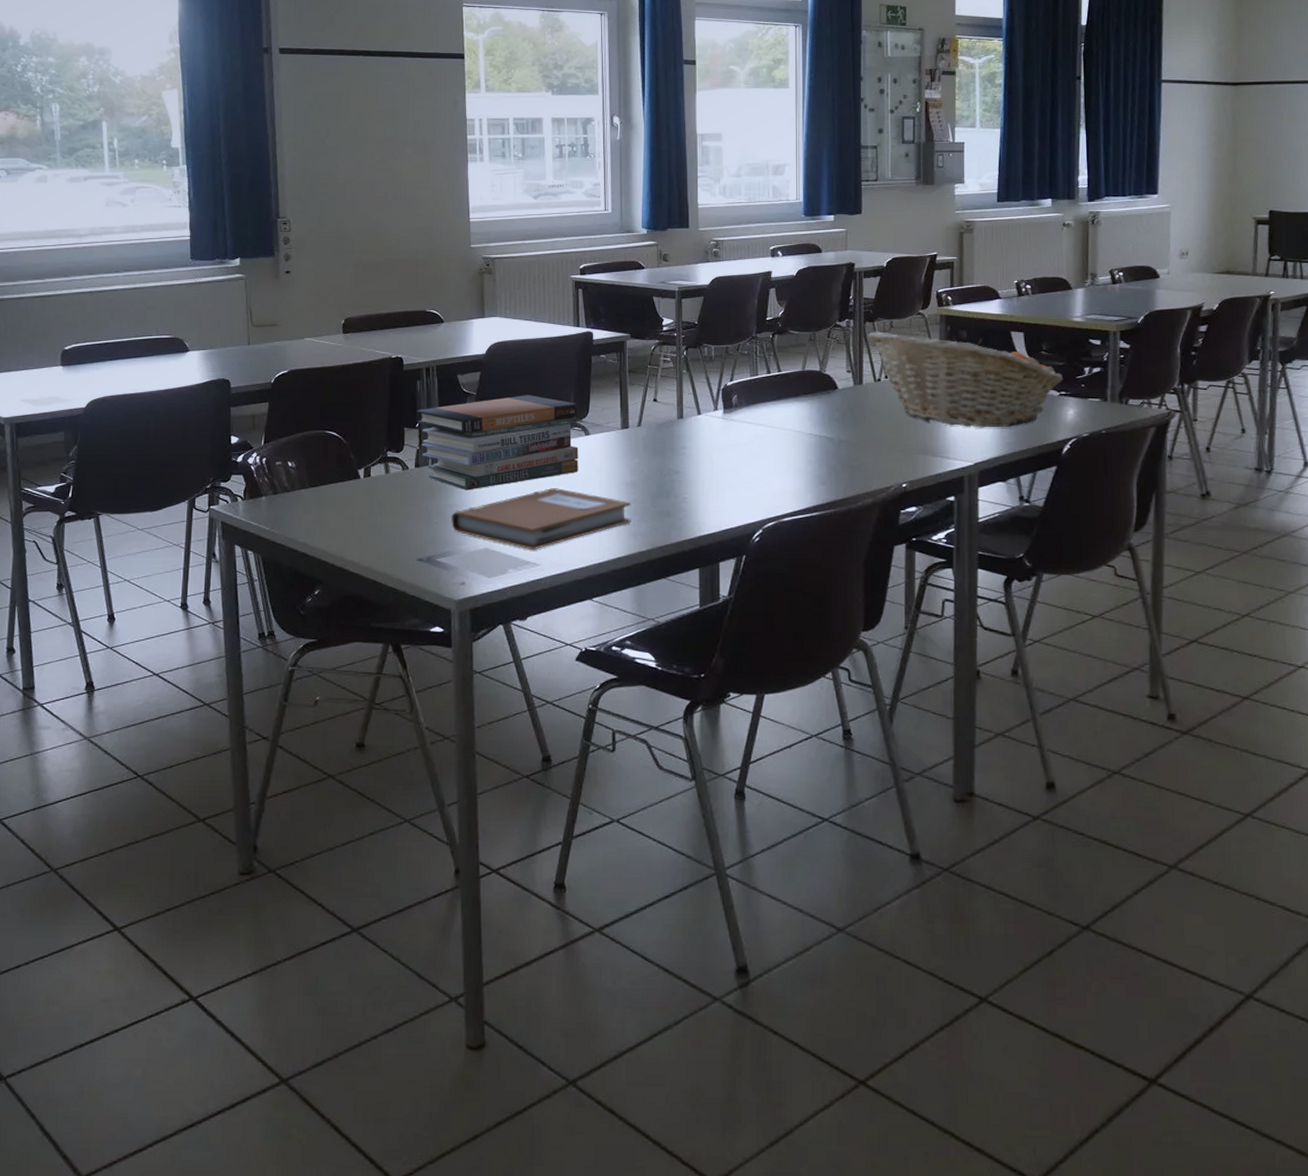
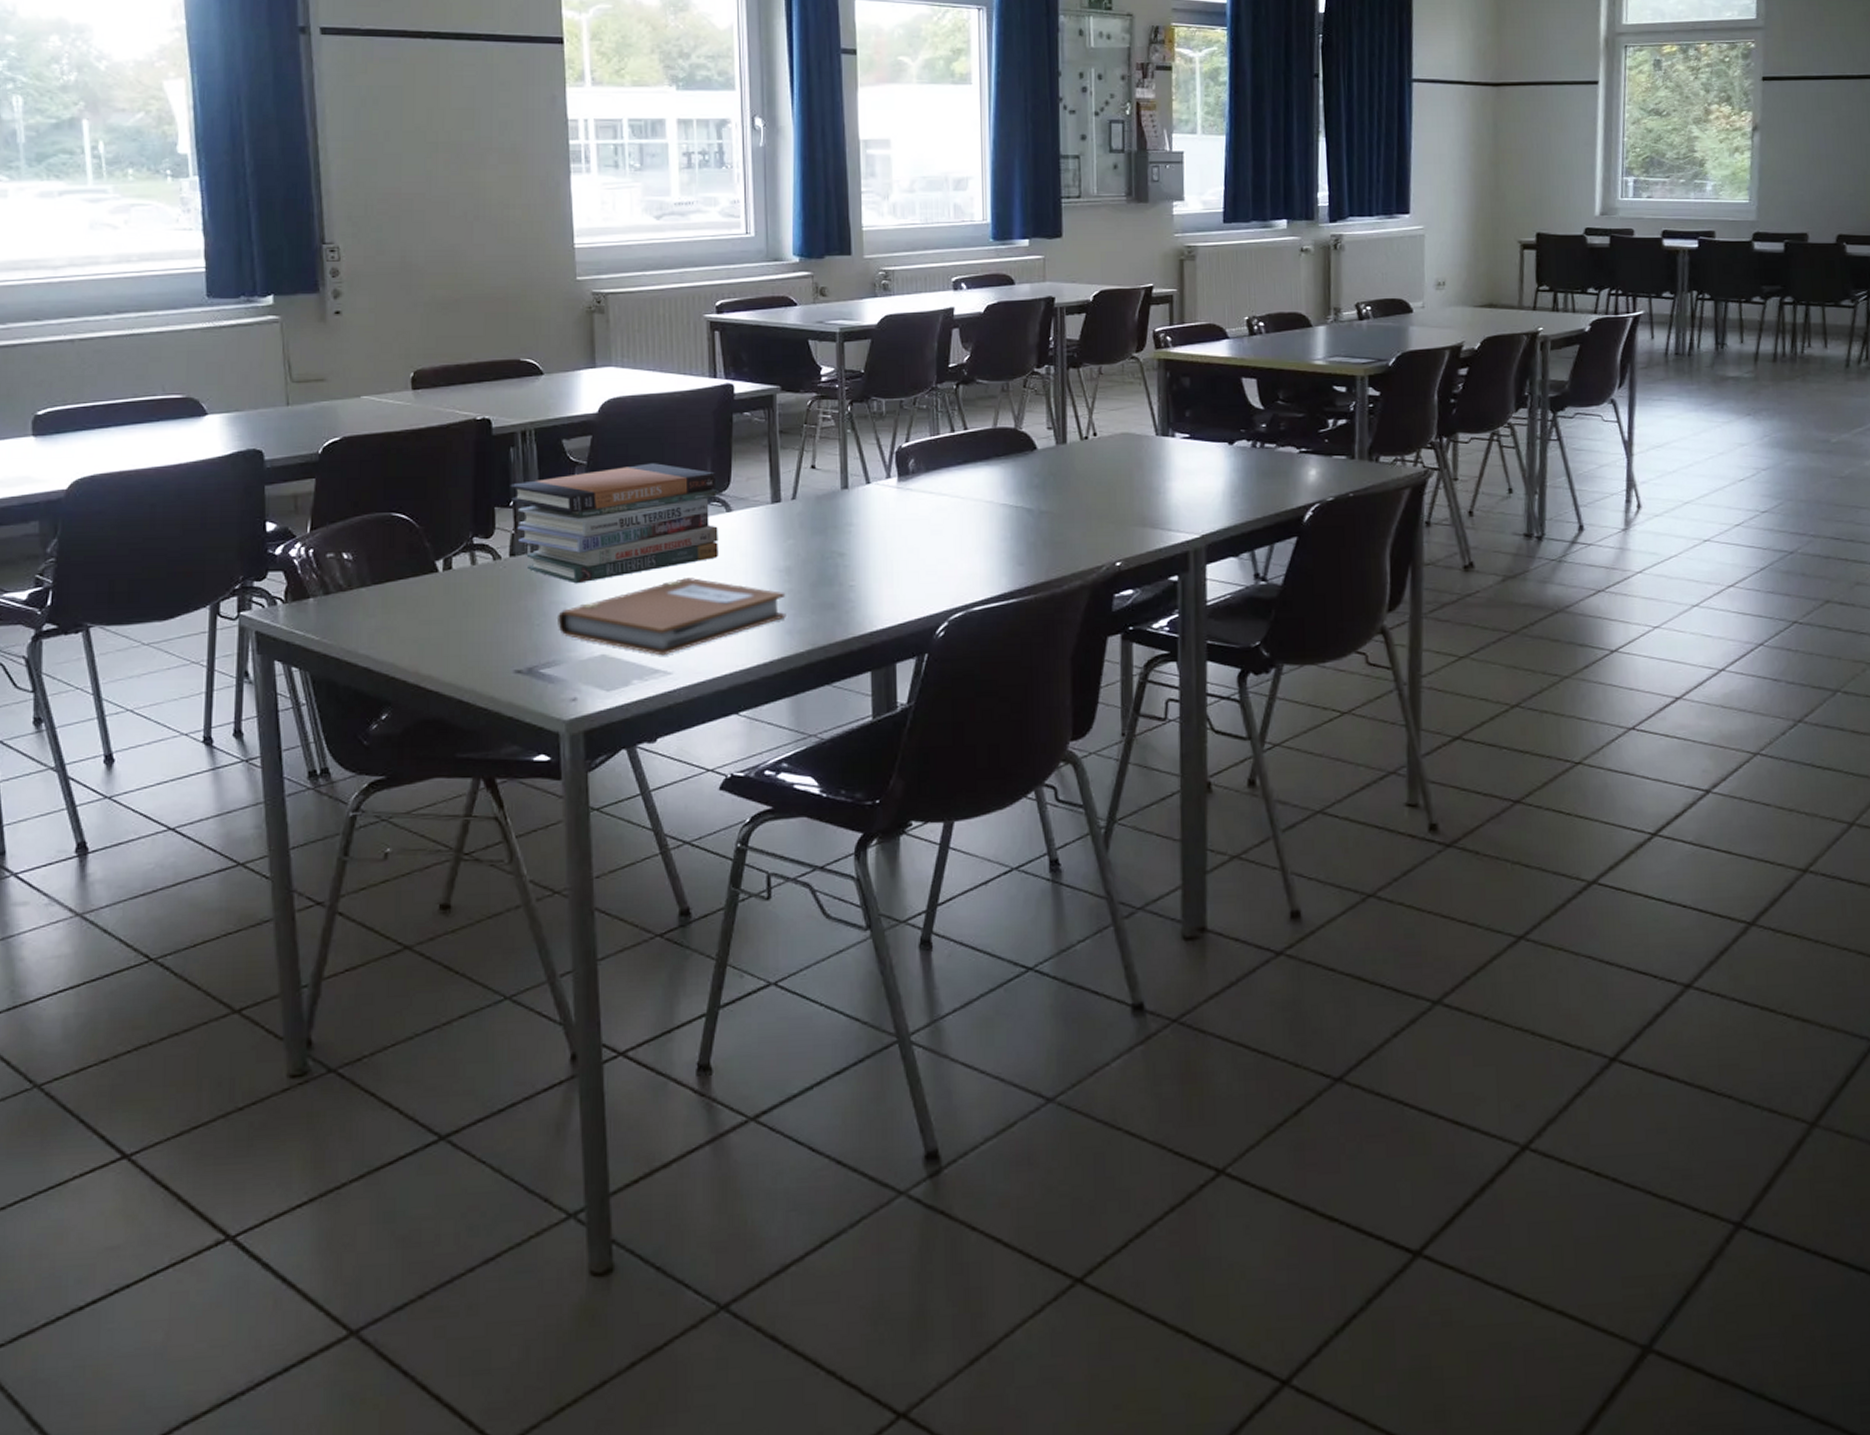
fruit basket: present [868,331,1064,428] -> none [1072,379,1304,493]

